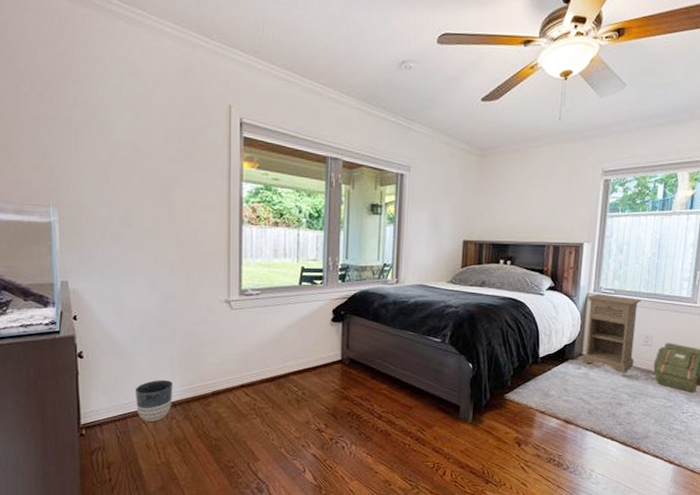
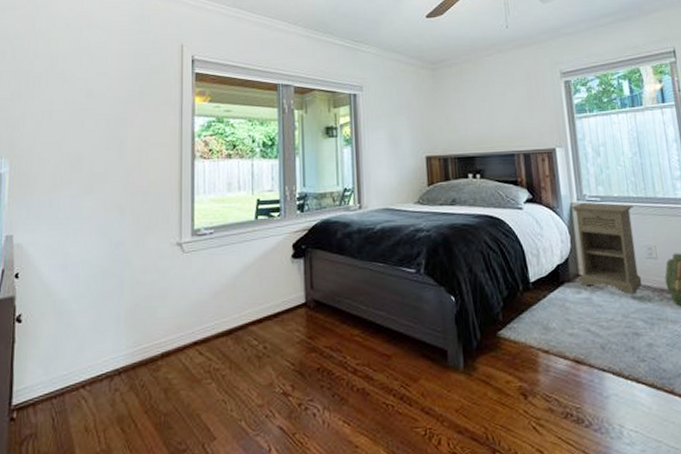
planter: present [134,380,174,421] -> none [75,342,119,396]

